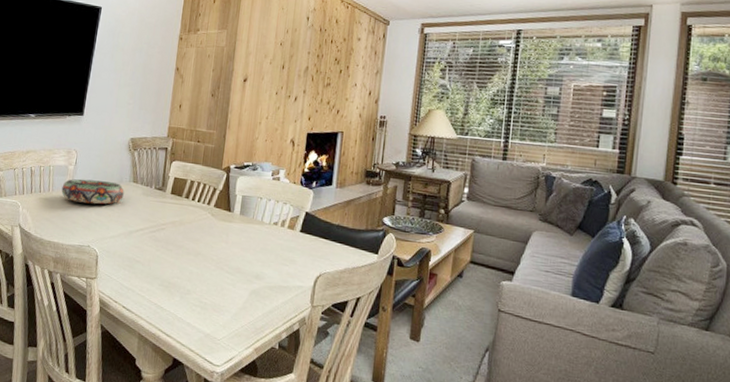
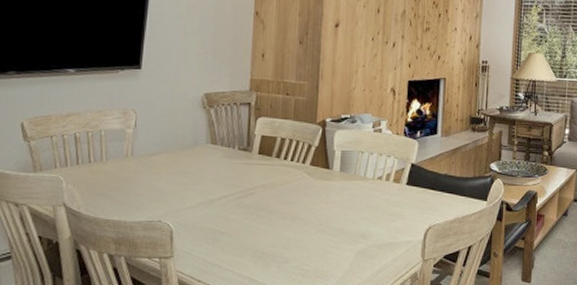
decorative bowl: present [61,179,124,205] -> none [118,143,201,172]

